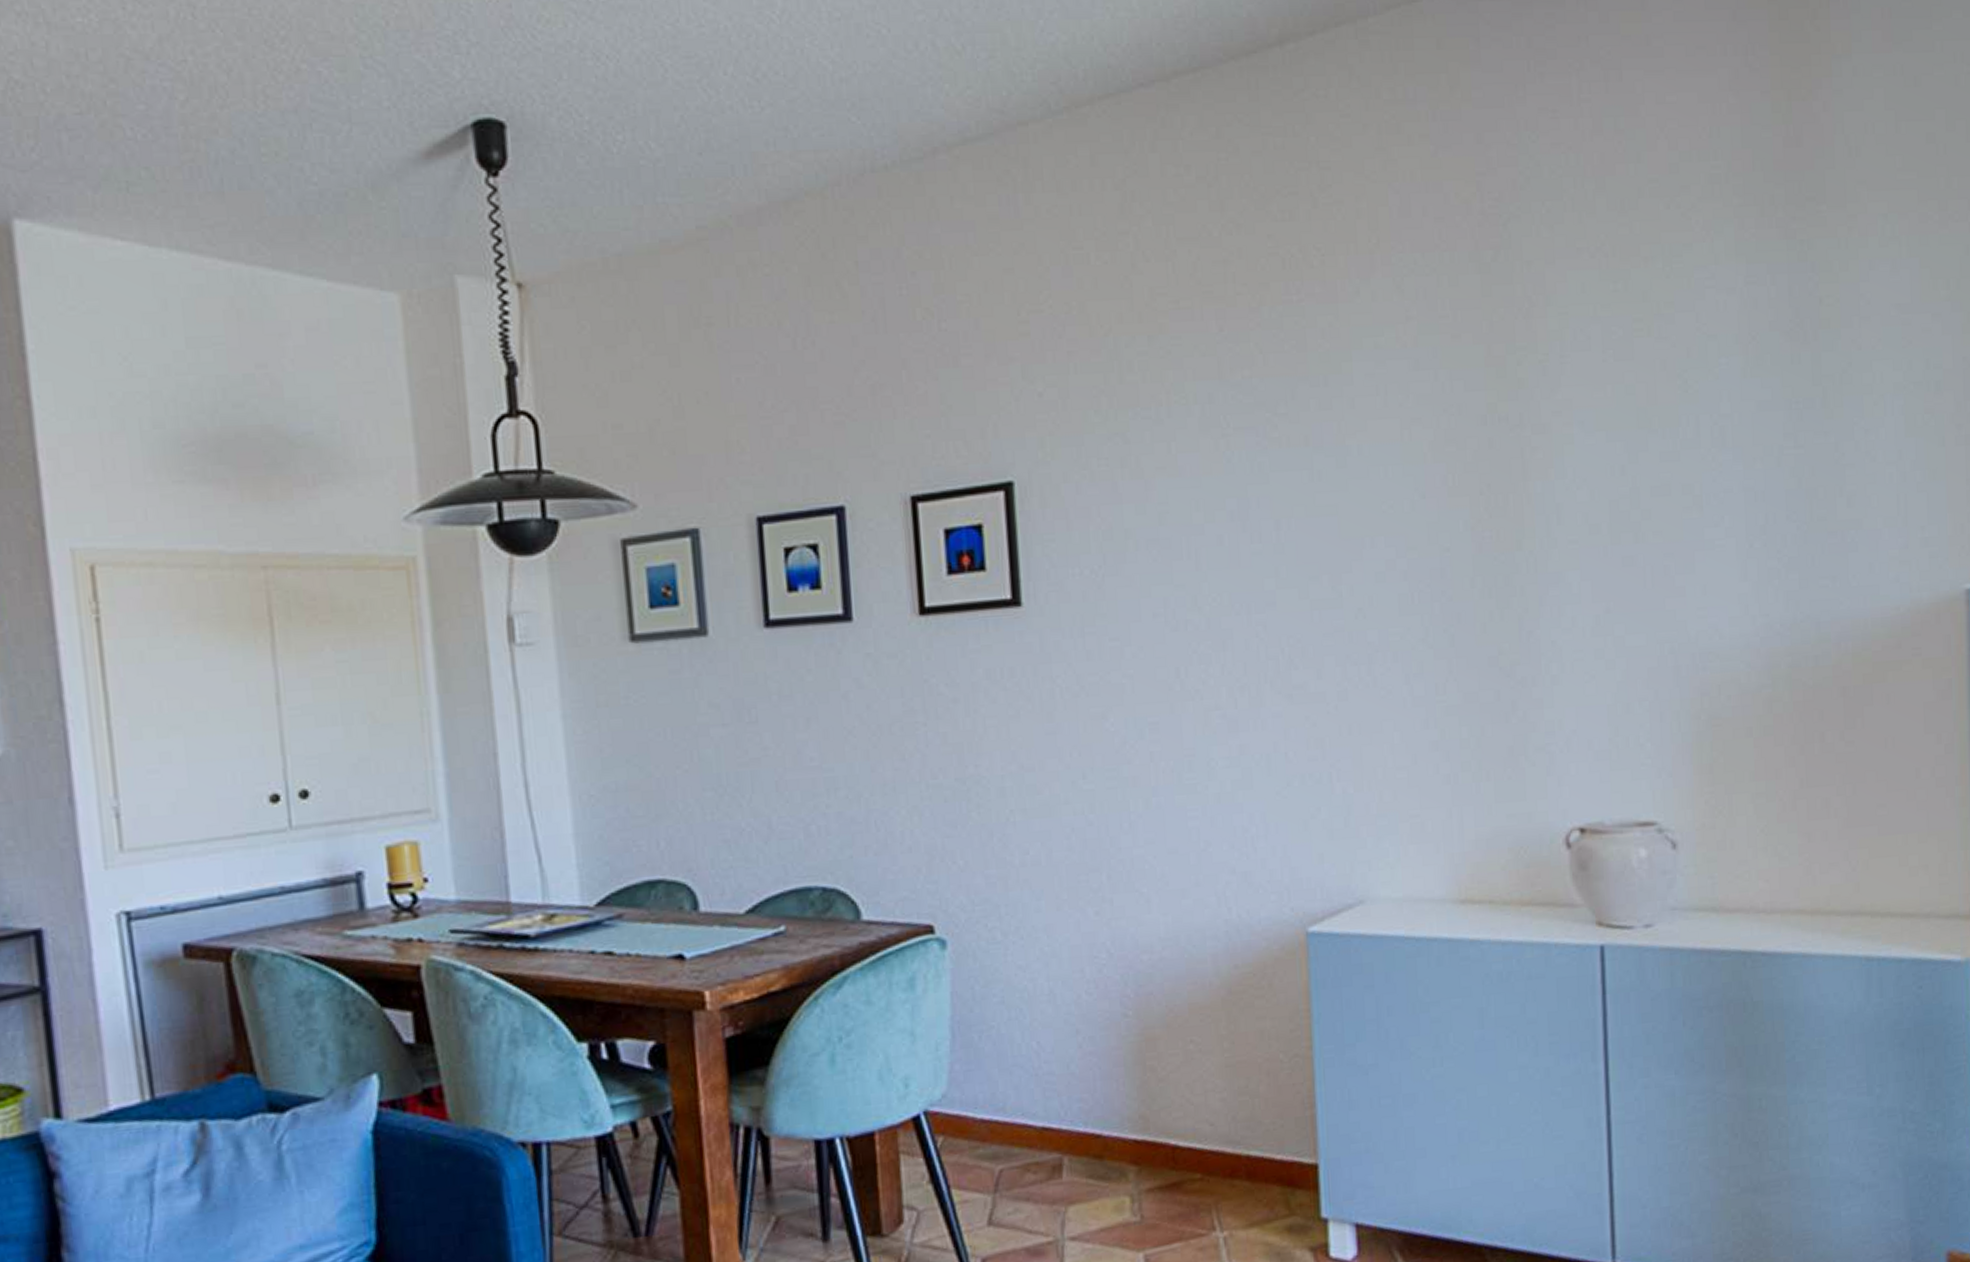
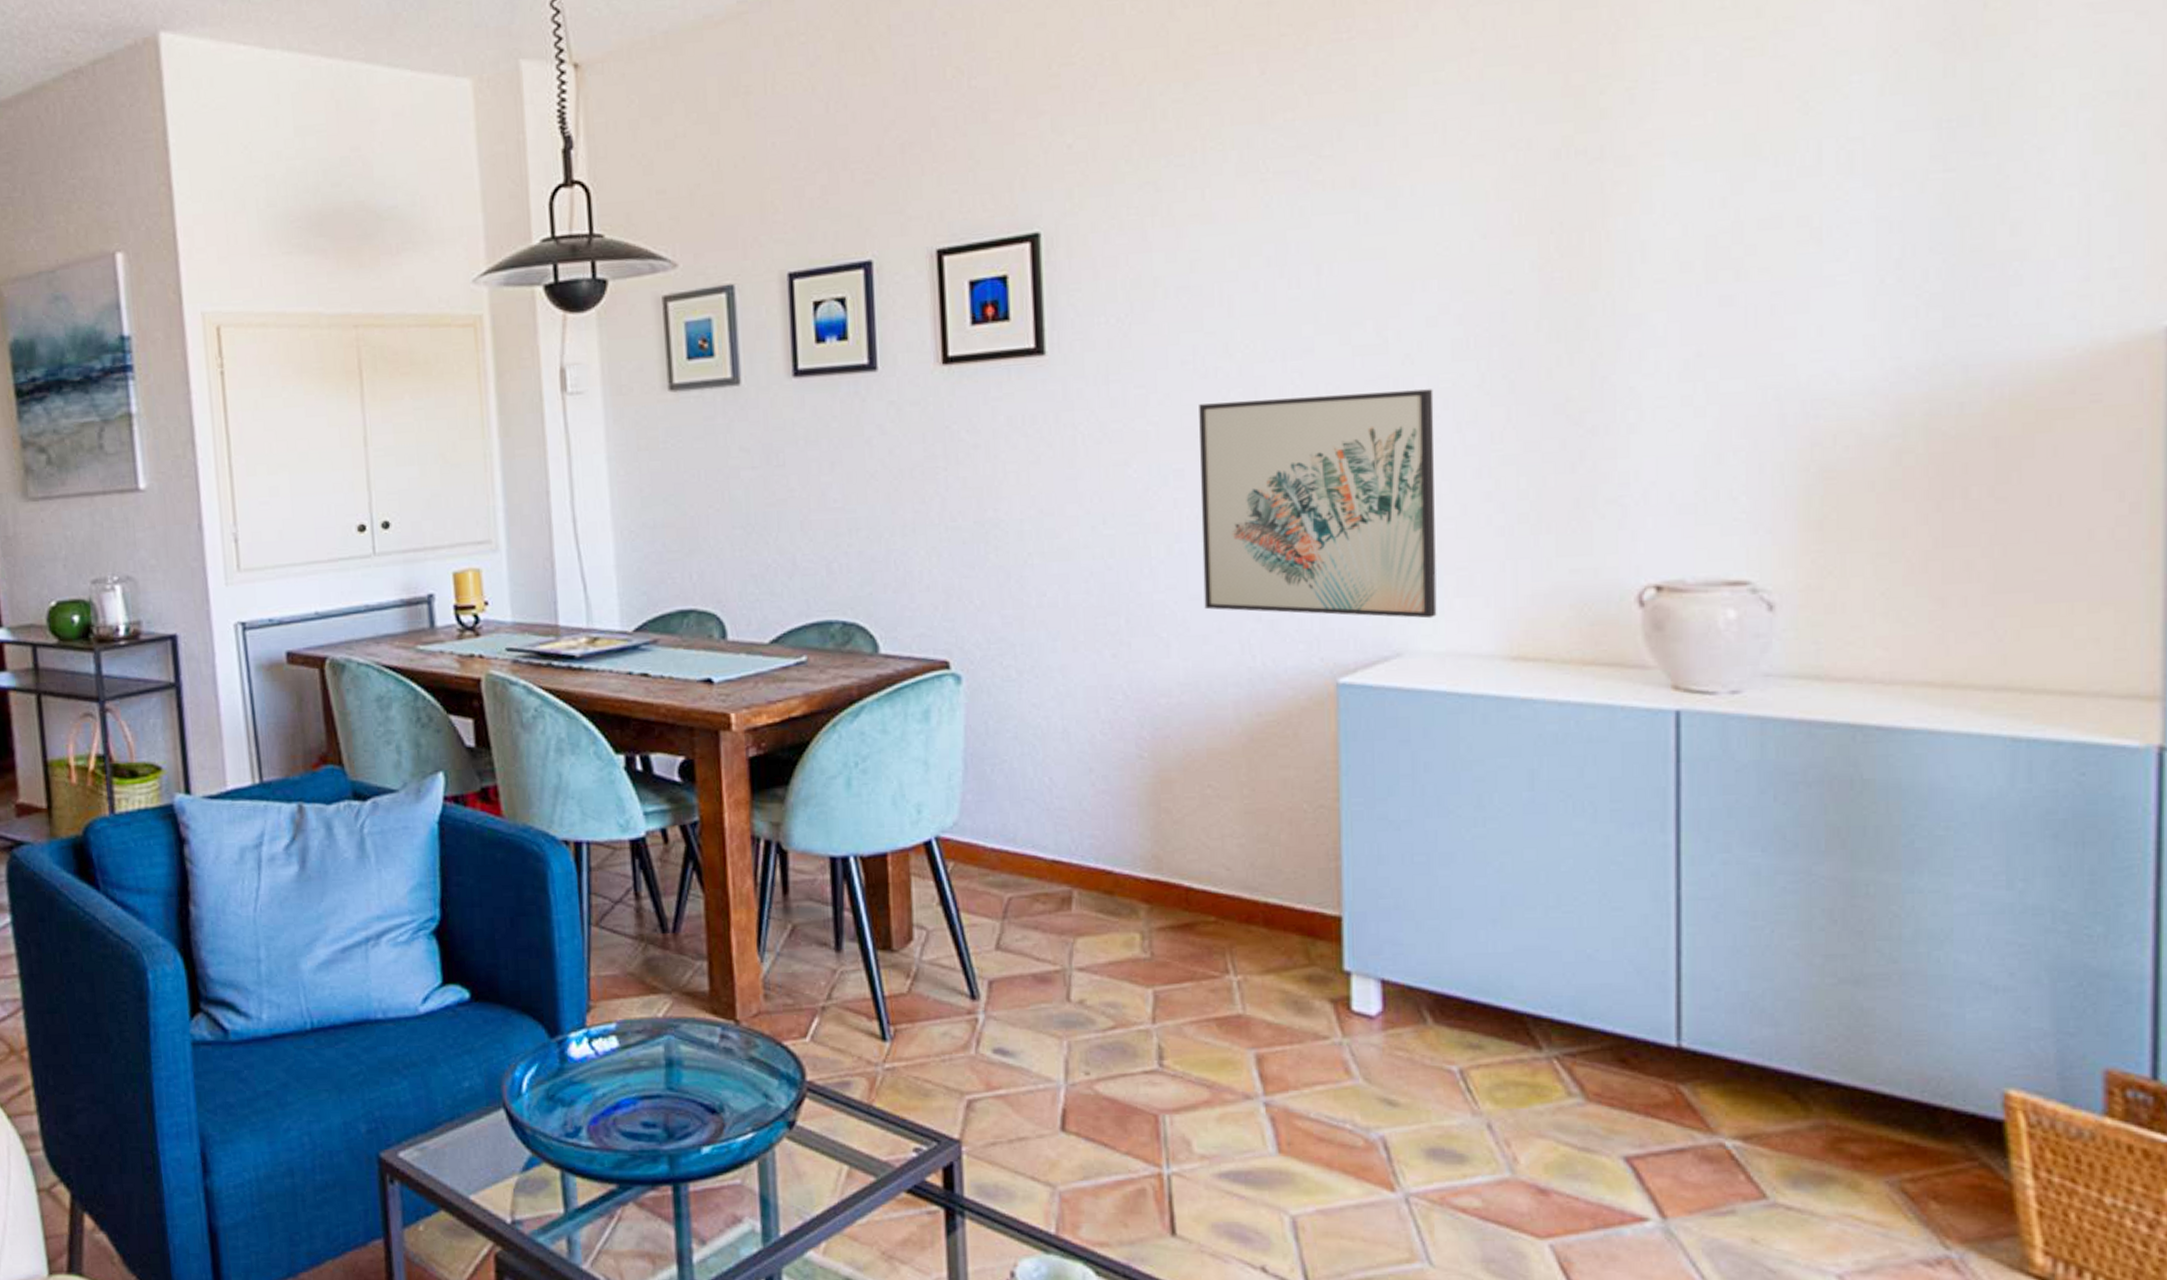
wall art: none [1171,642,1394,866] -> present [1199,389,1437,619]

